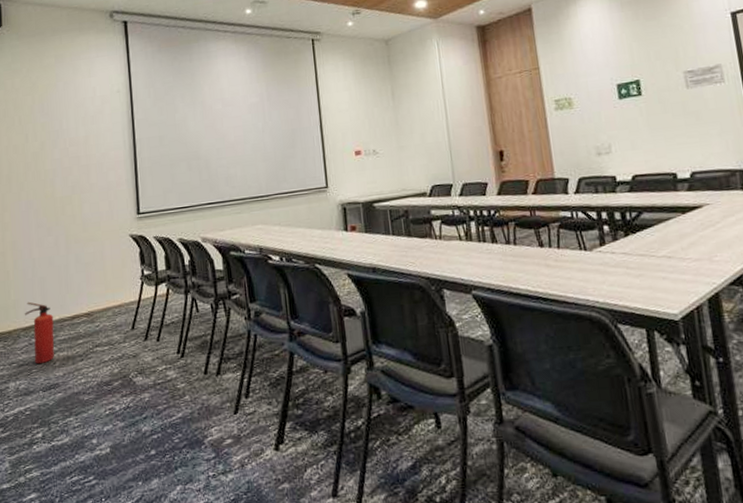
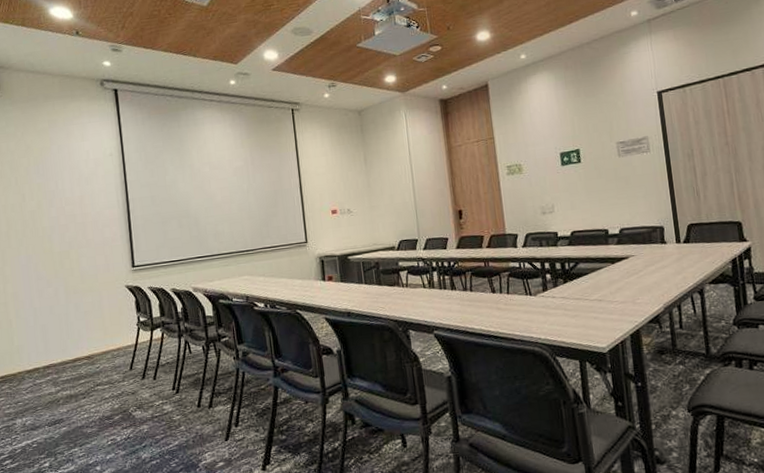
fire extinguisher: present [25,302,54,364] -> none [28,347,58,402]

